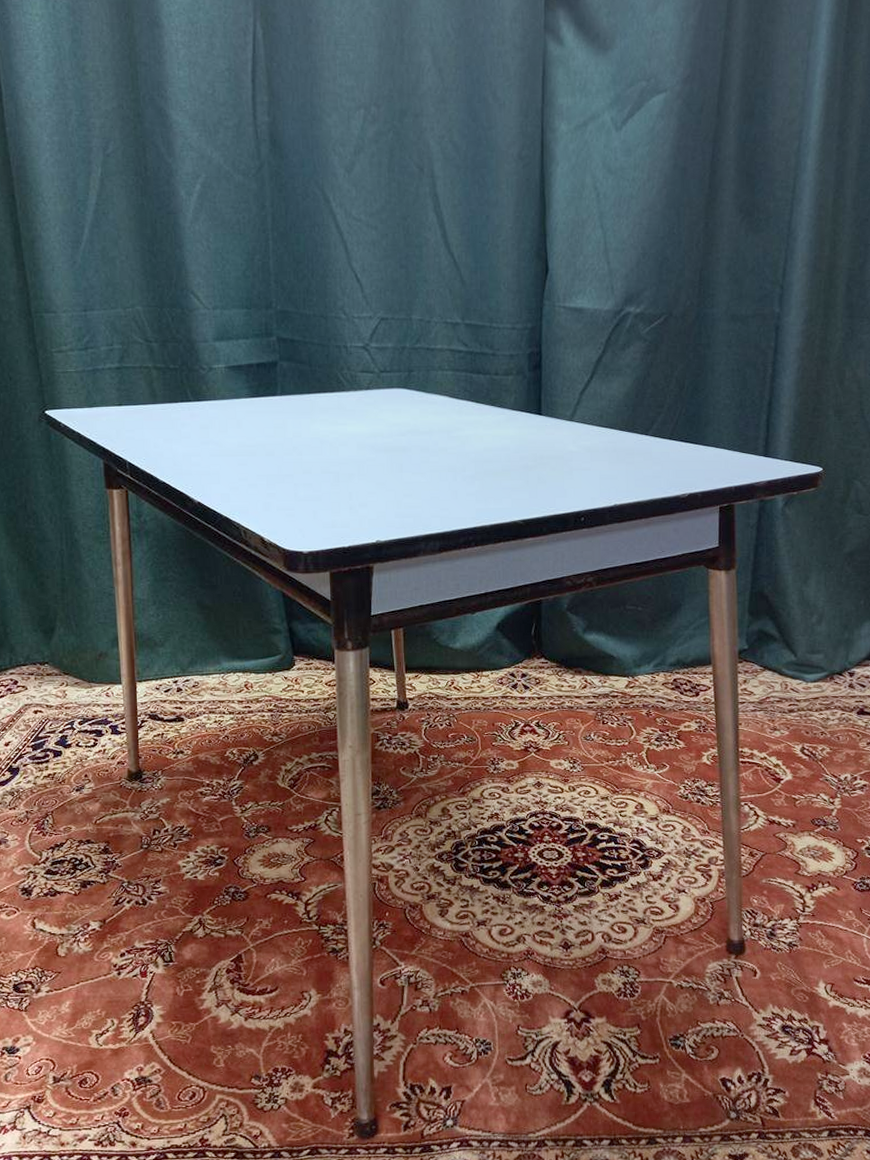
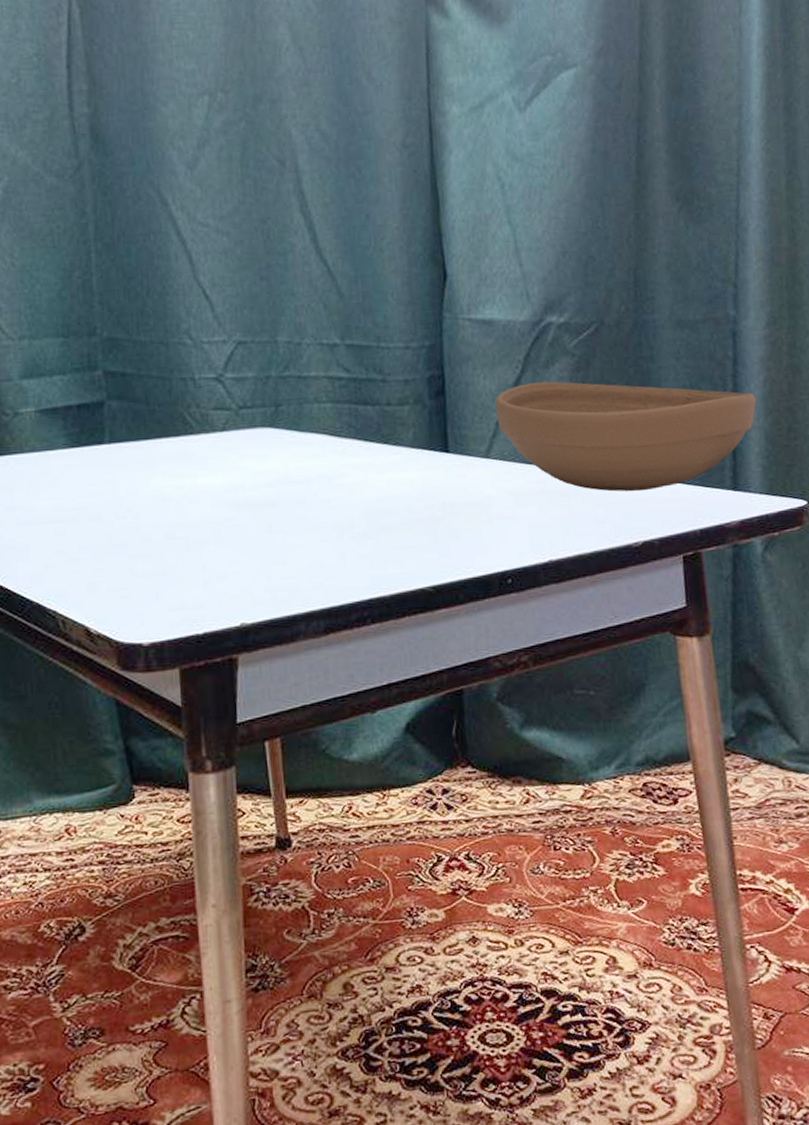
bowl: none [580,361,790,454] -> present [495,381,757,492]

